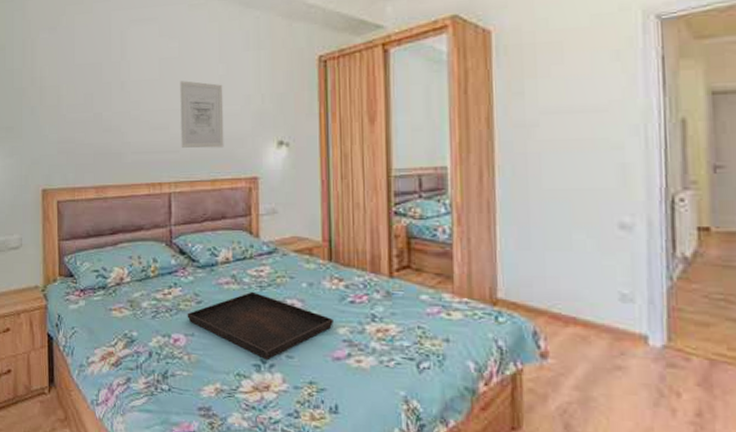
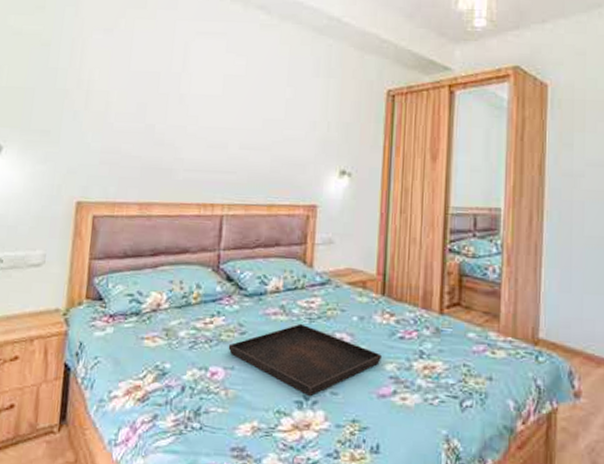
wall art: present [180,81,224,149] -> none [239,100,289,173]

